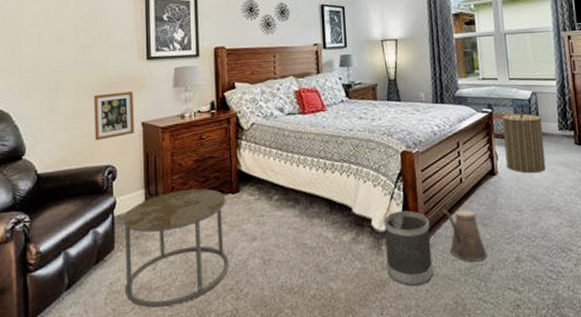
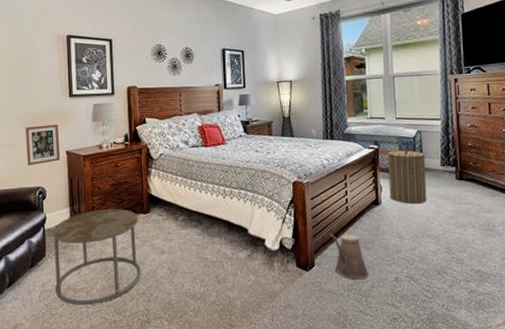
wastebasket: present [384,210,433,287] -> none [276,233,319,298]

